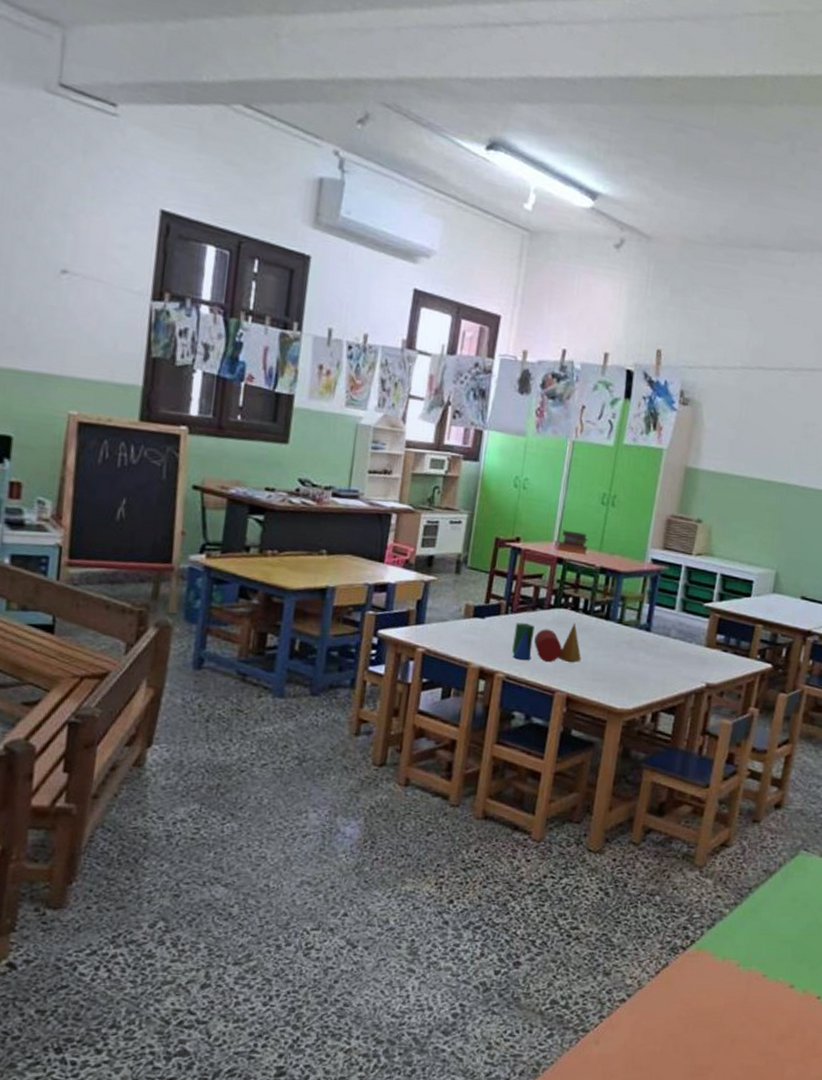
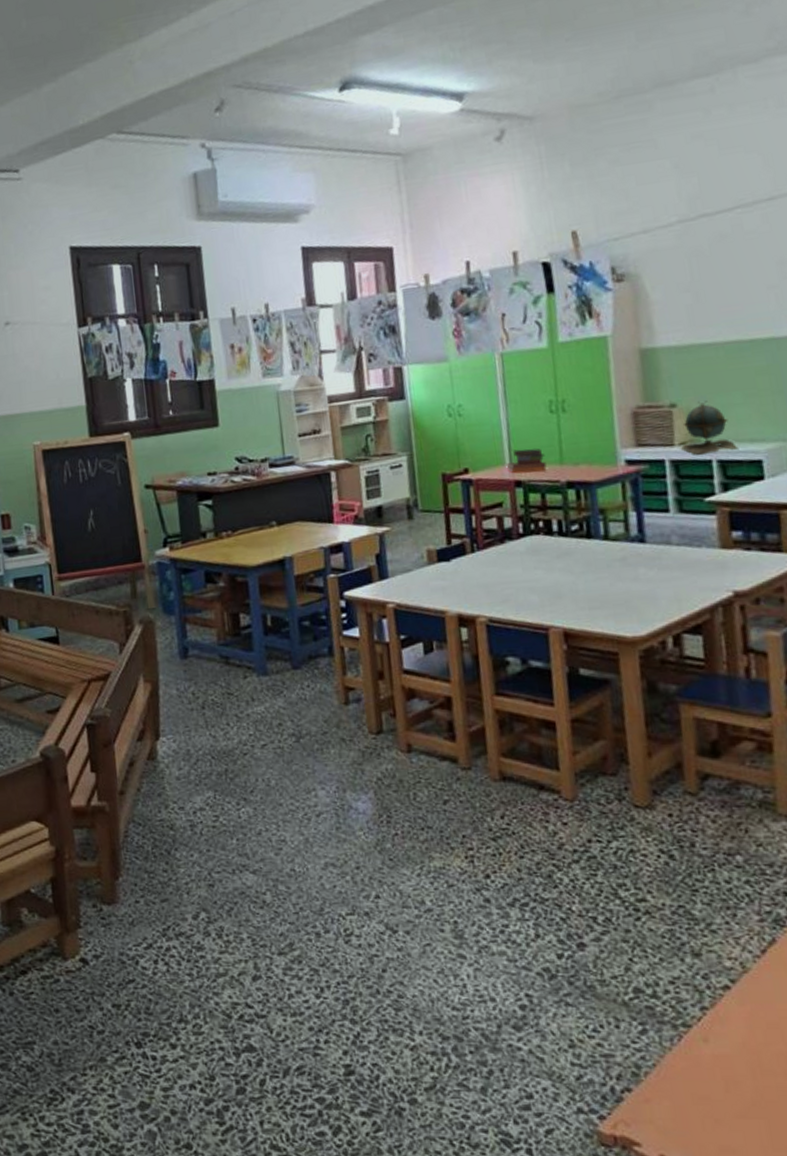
toy blocks: present [512,622,581,662] -> none [485,549,570,599]
globe: none [696,522,739,568] -> present [680,401,739,455]

